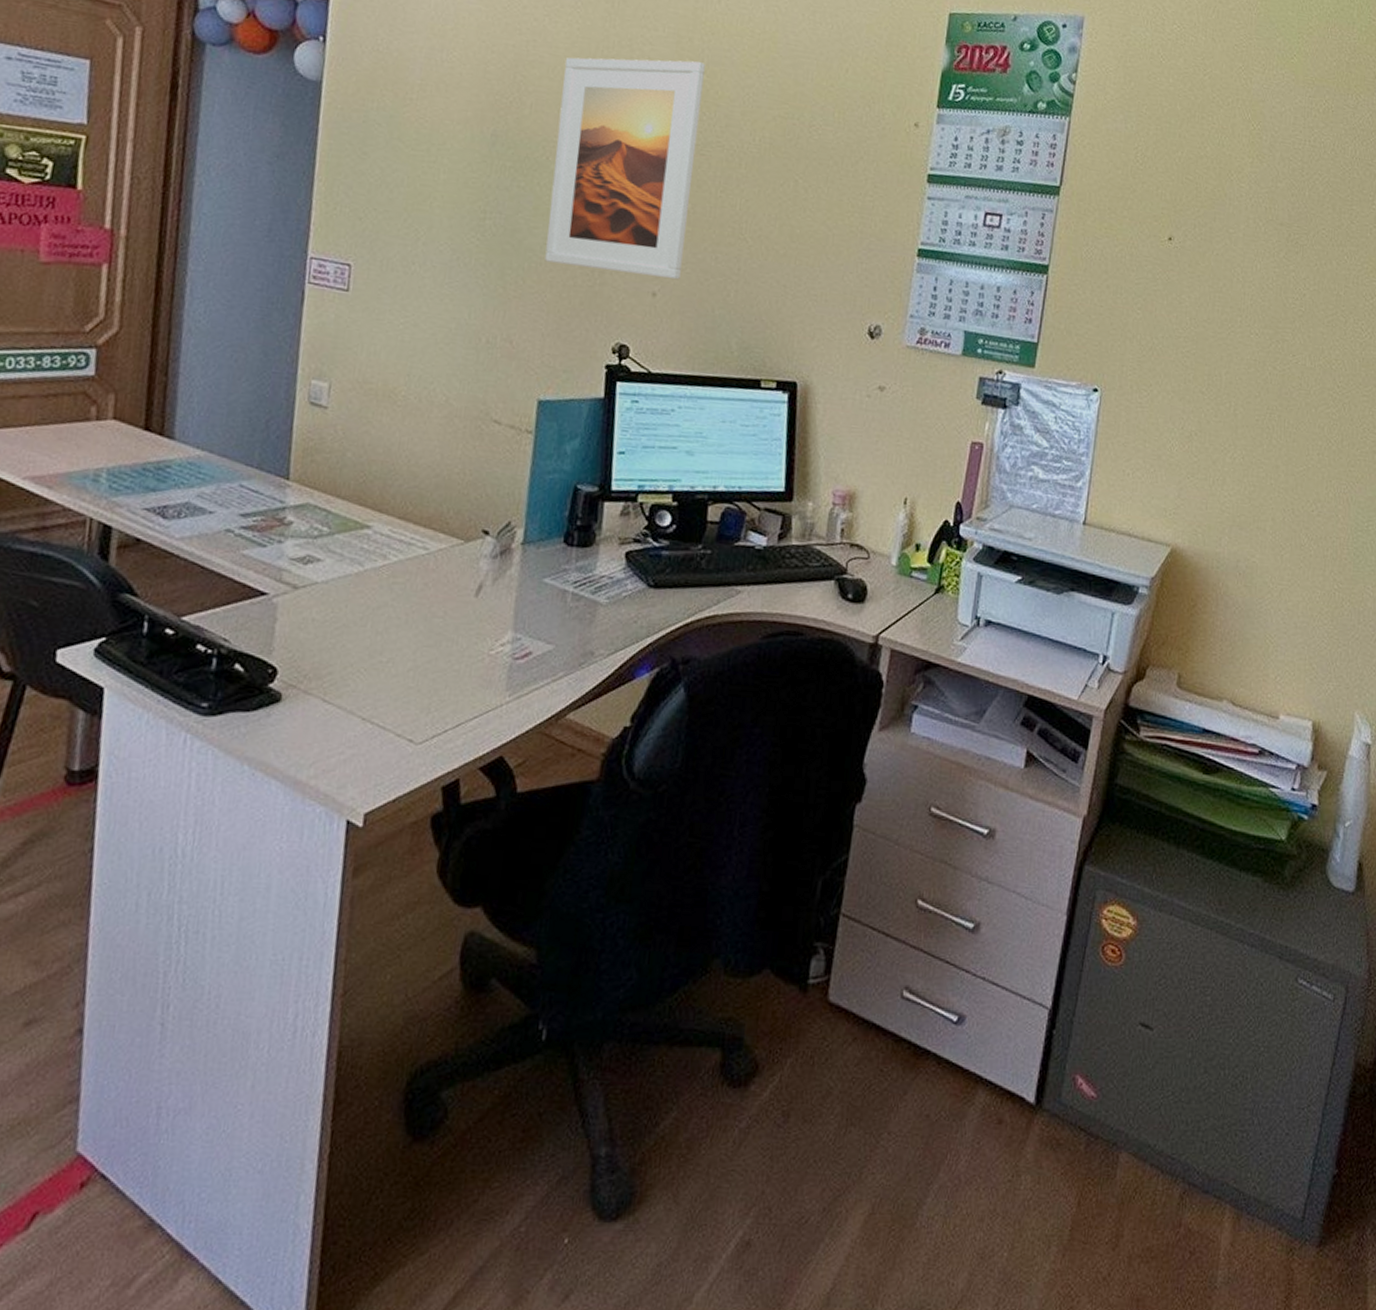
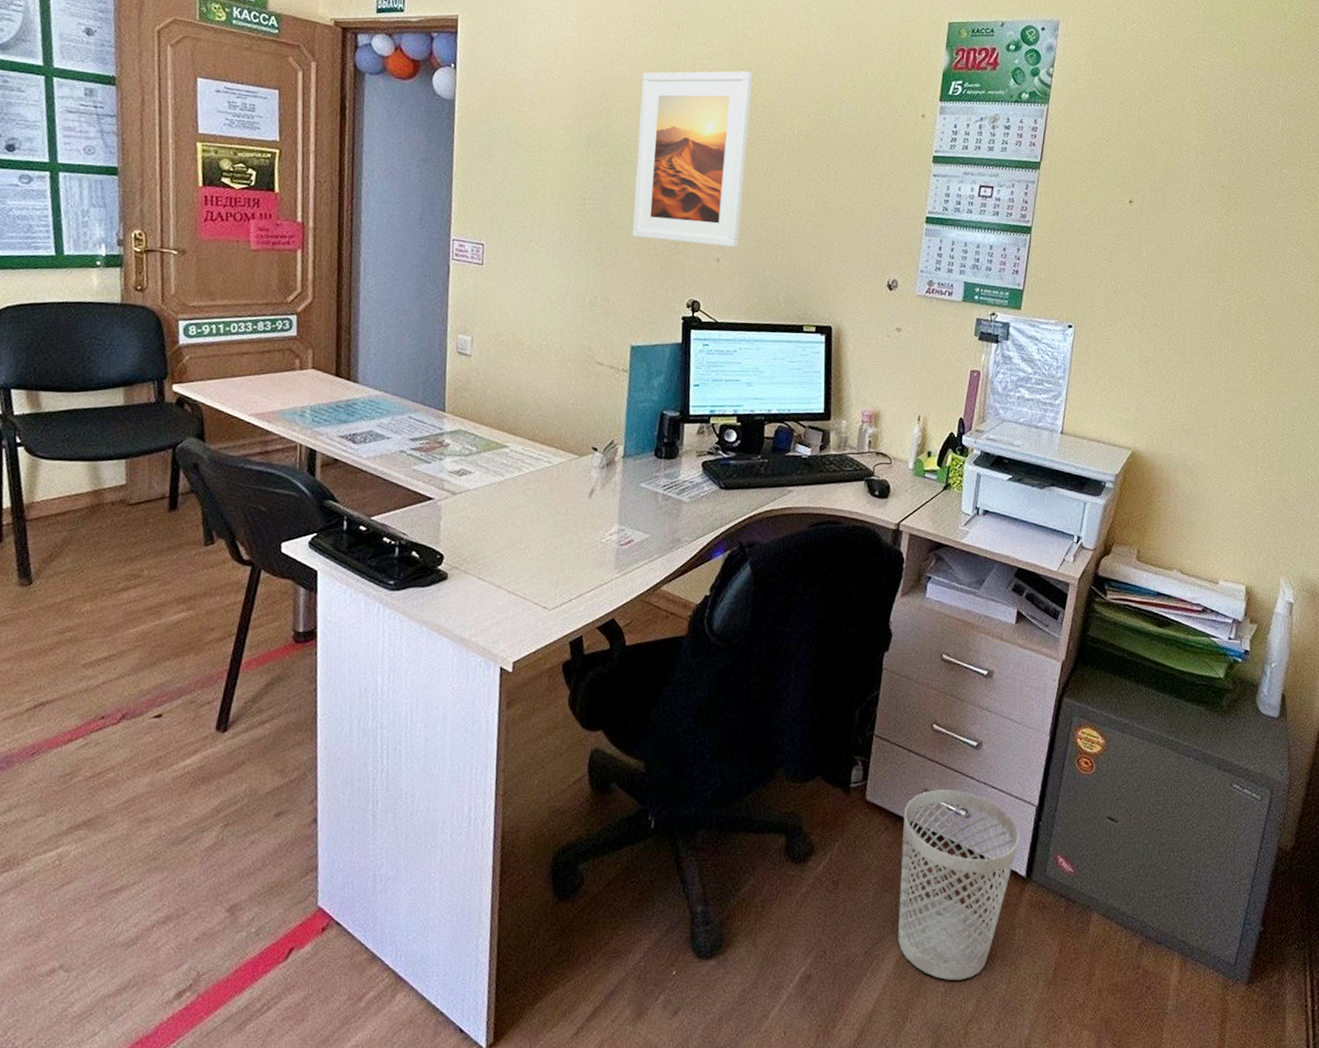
wastebasket: none [866,987,1028,1246] -> present [898,789,1020,980]

